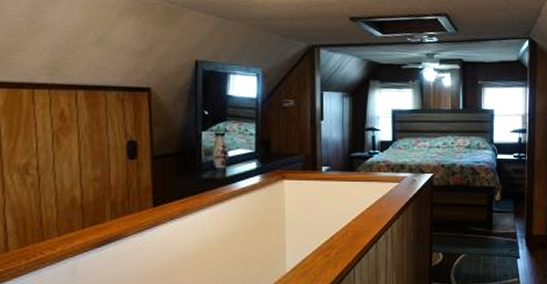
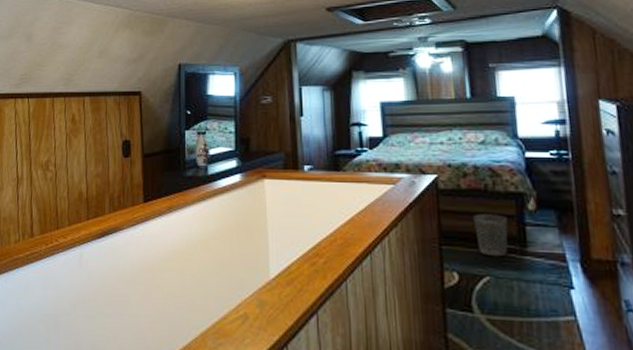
wastebasket: none [457,205,480,238] -> present [474,214,508,257]

